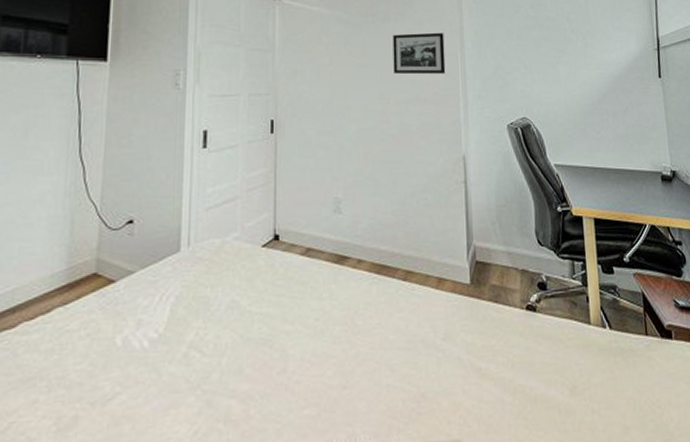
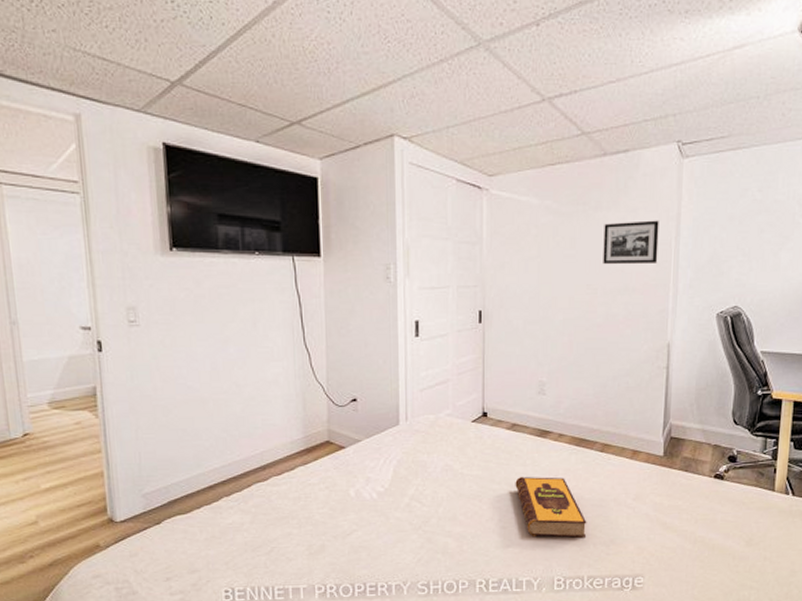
hardback book: none [310,313,394,393] -> present [515,476,587,538]

